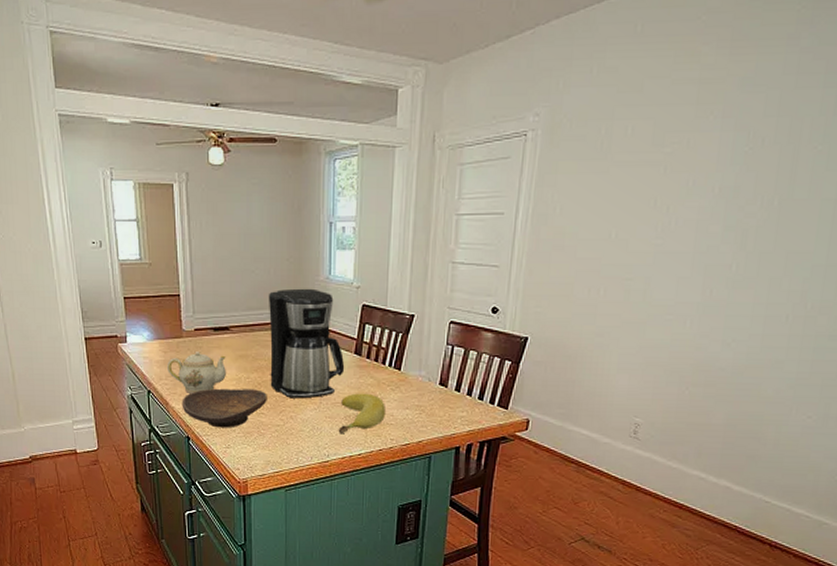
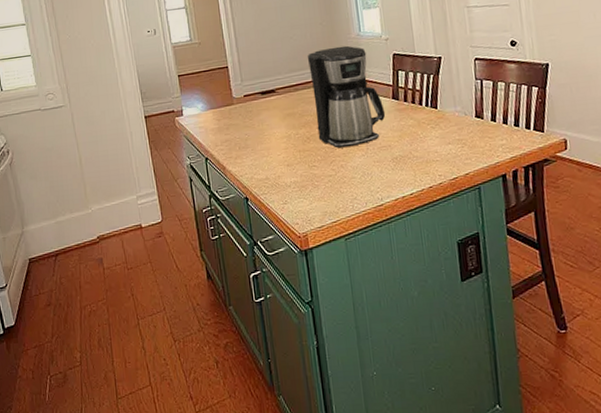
teapot: present [167,352,226,393] -> none [221,115,277,156]
decorative bowl: present [181,388,267,428] -> none [237,143,318,186]
banana: present [338,393,385,433] -> none [386,134,430,176]

